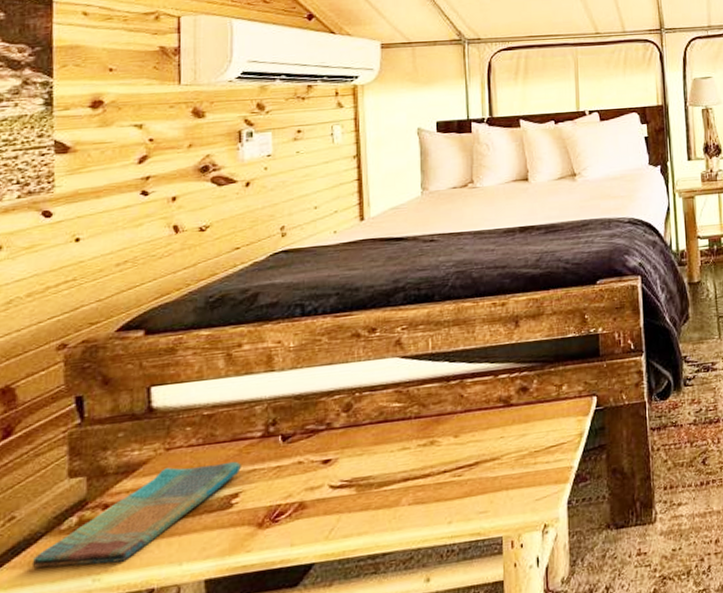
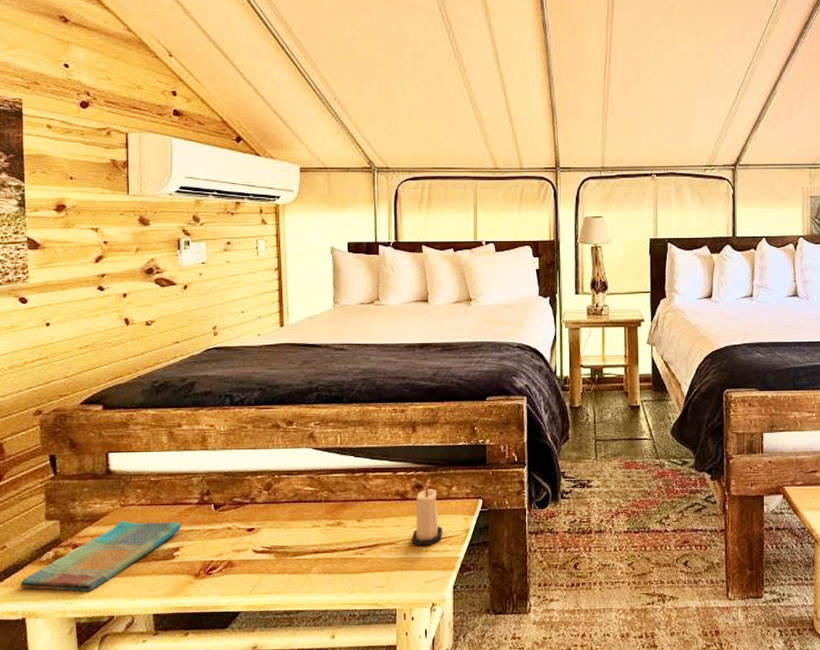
candle: none [517,390,553,459] -> present [411,488,443,546]

